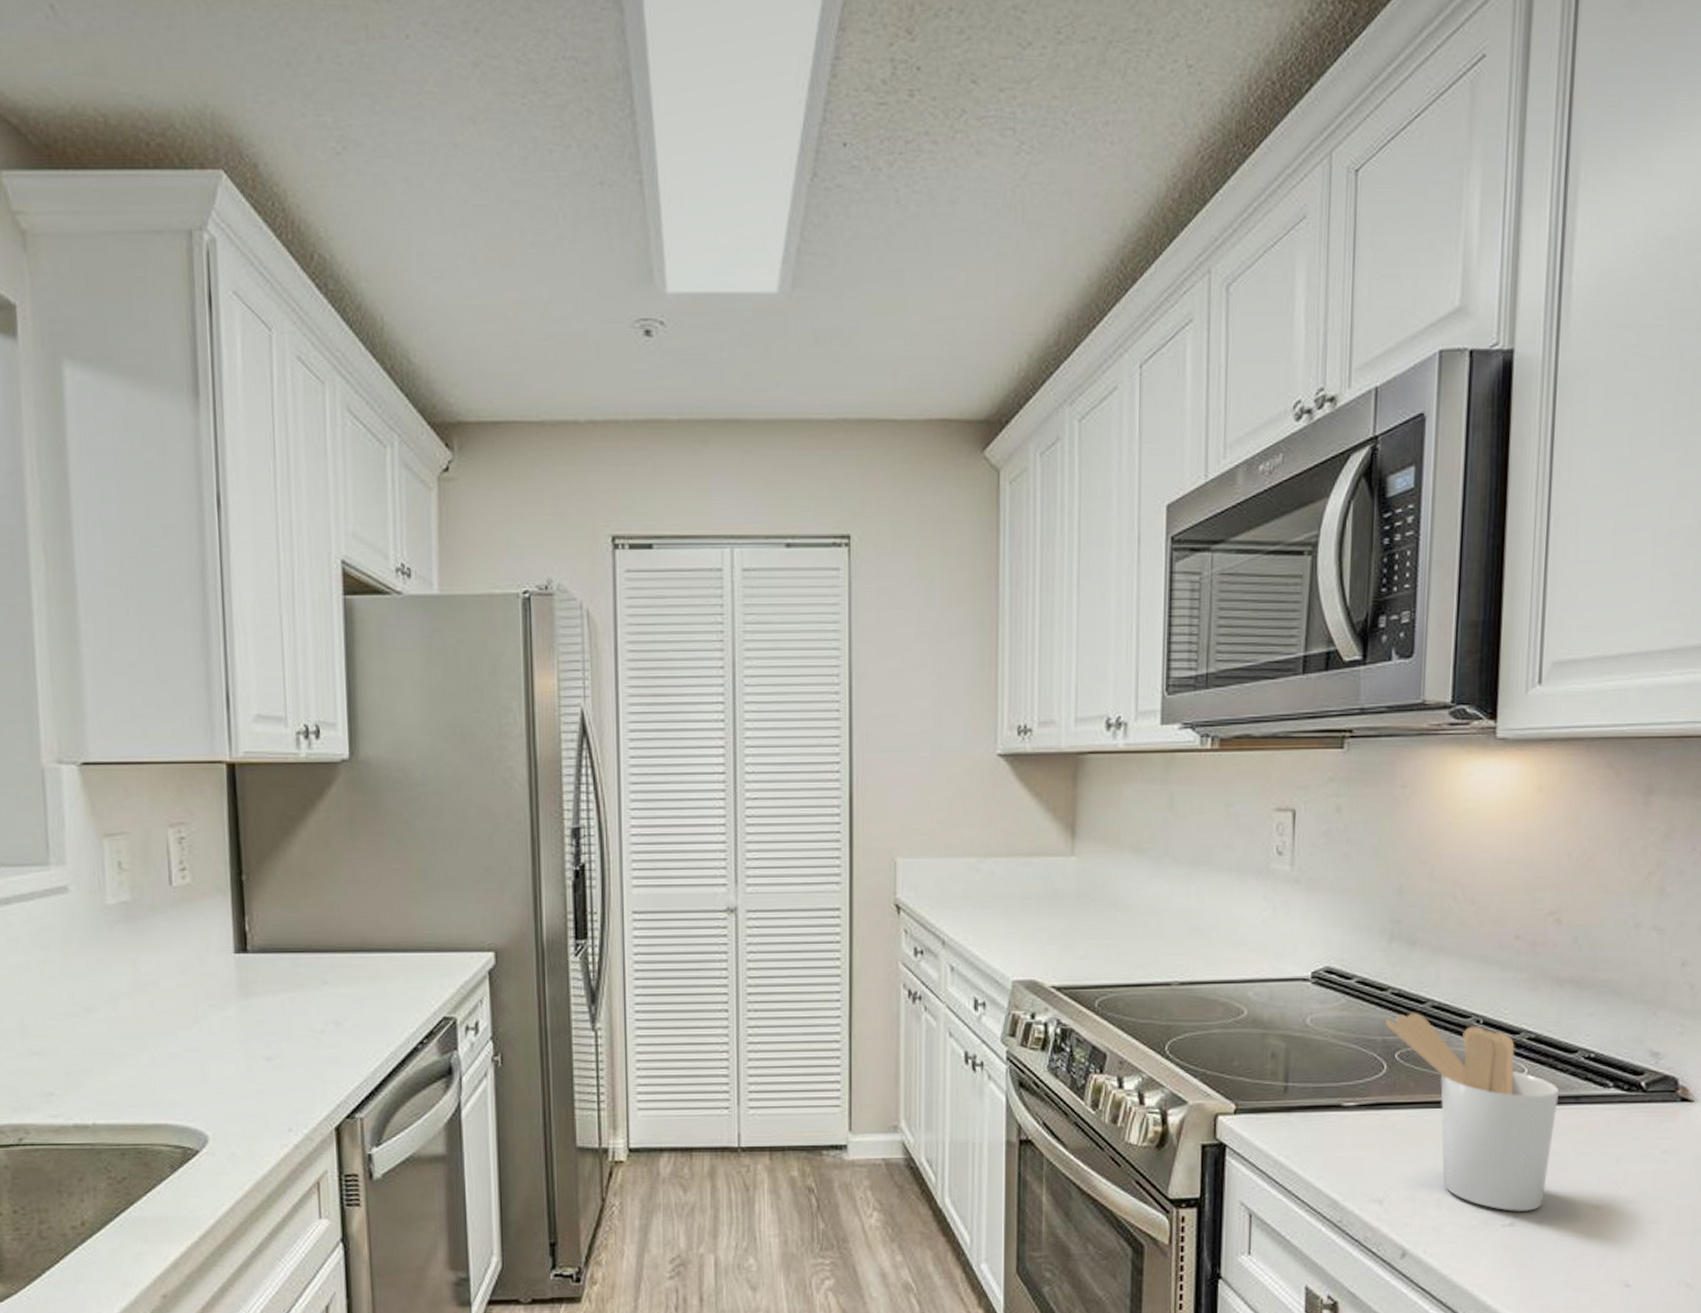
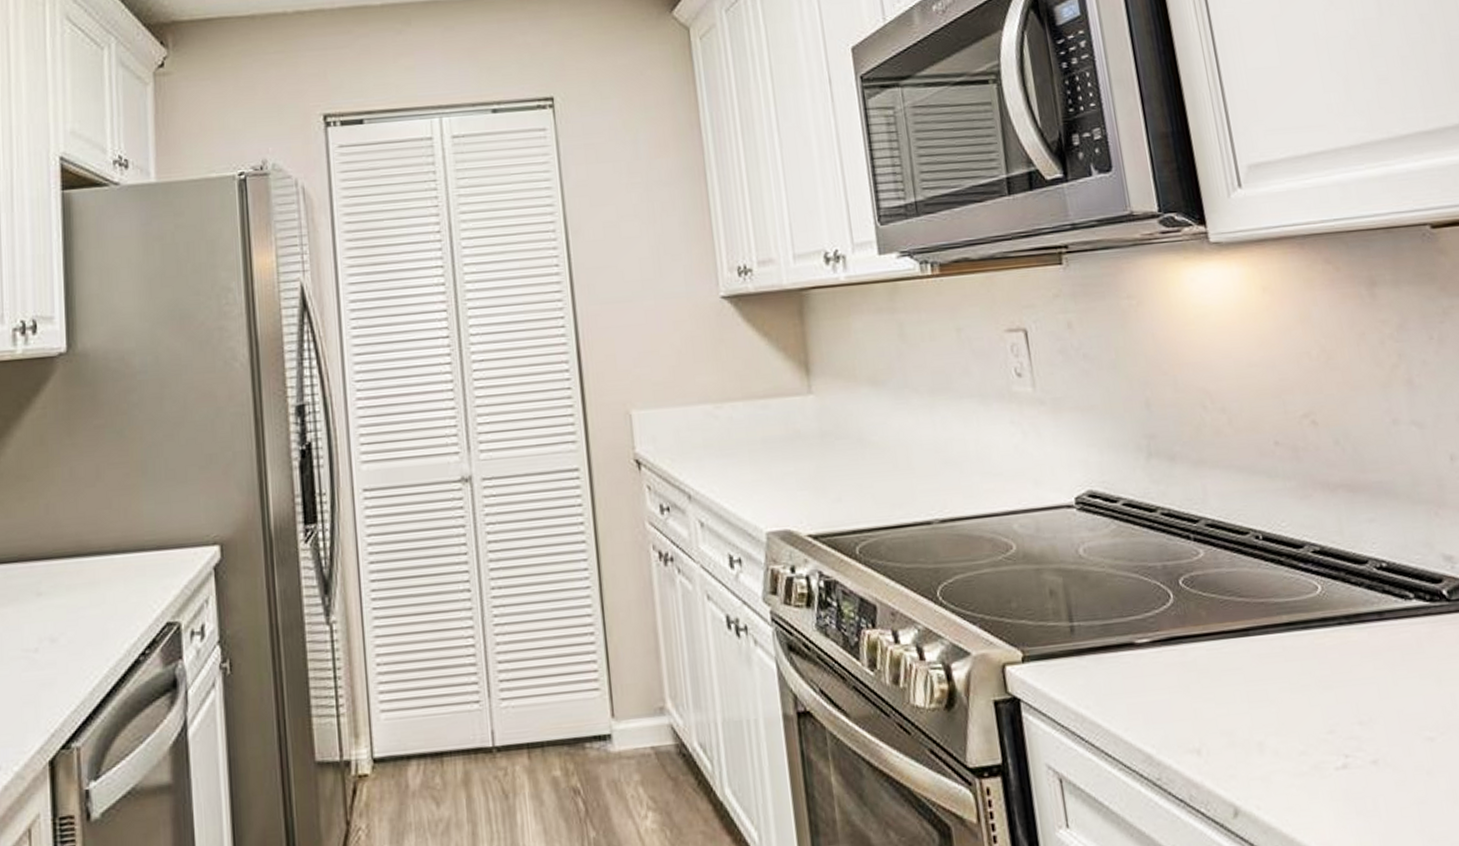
utensil holder: present [1385,1013,1559,1211] -> none [1161,533,1373,751]

